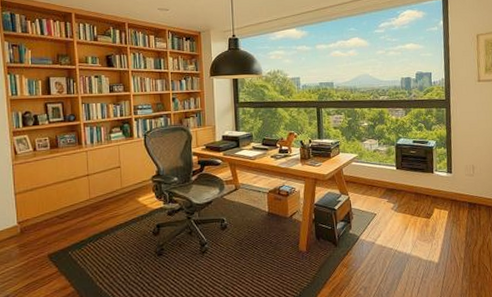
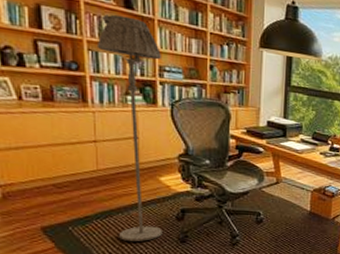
floor lamp: none [88,73,142,259] -> present [96,14,162,241]

